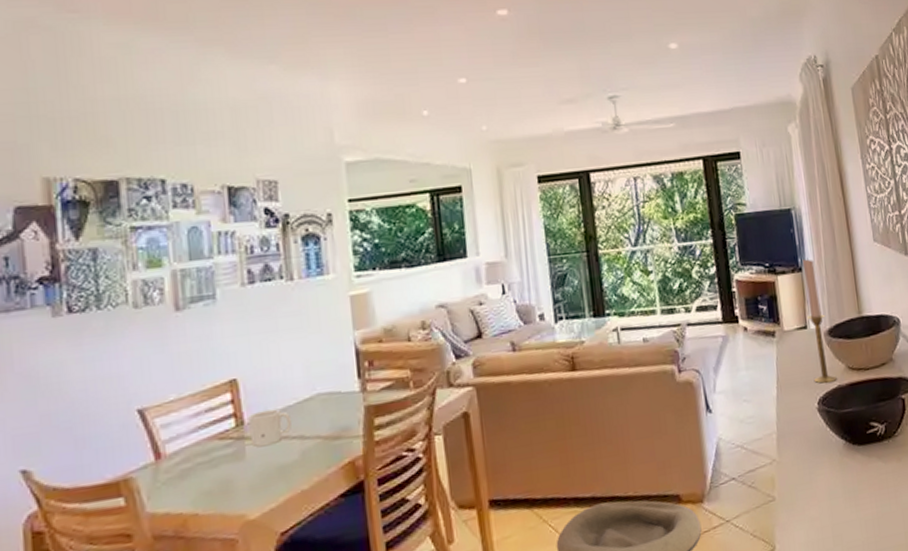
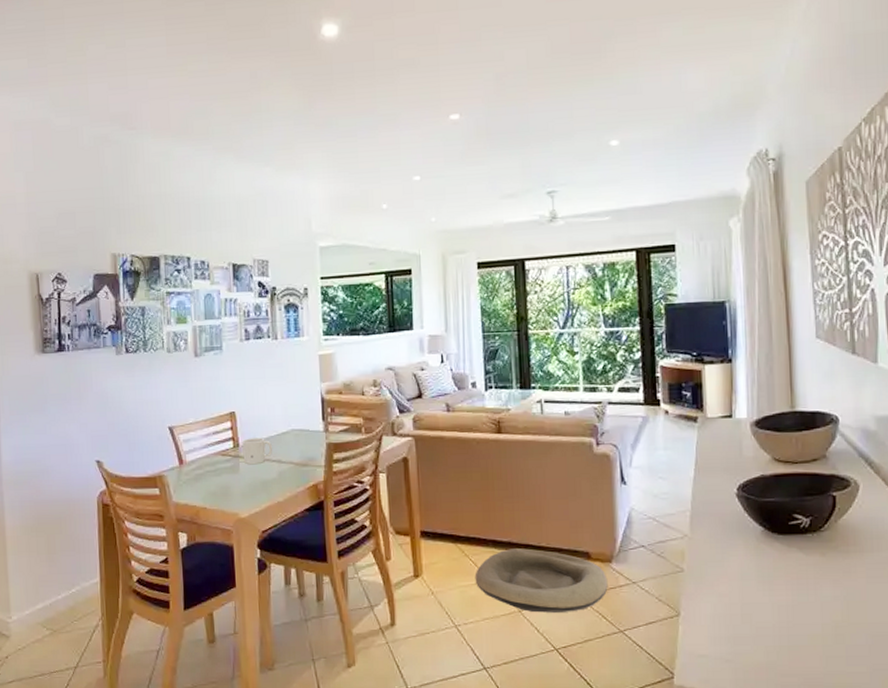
candlestick: present [802,257,837,384] -> none [733,349,760,471]

